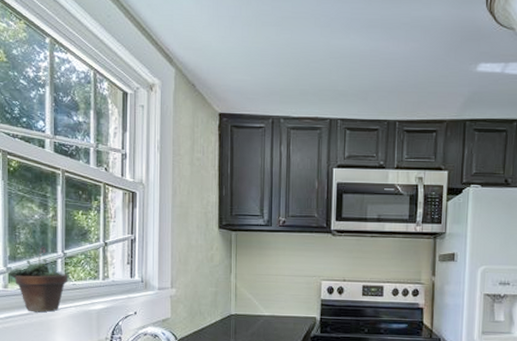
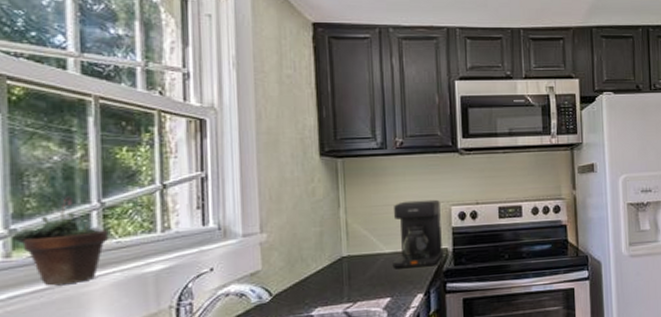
coffee maker: none [270,272,312,330] -> present [392,199,444,268]

